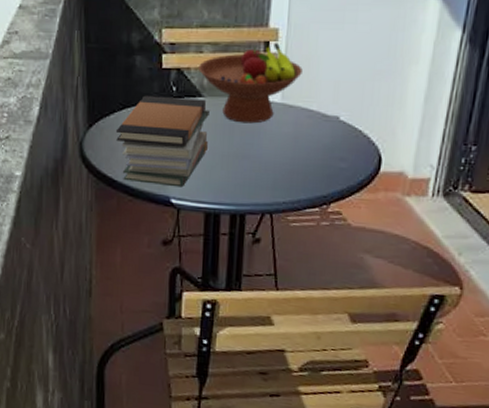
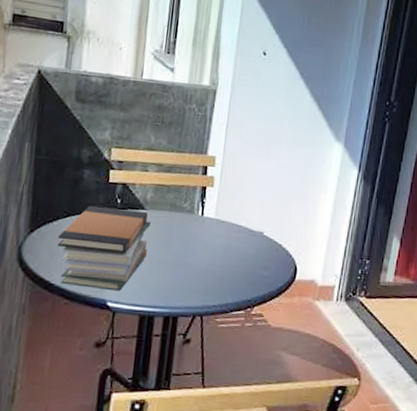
fruit bowl: present [199,41,303,124] -> none [143,166,234,235]

